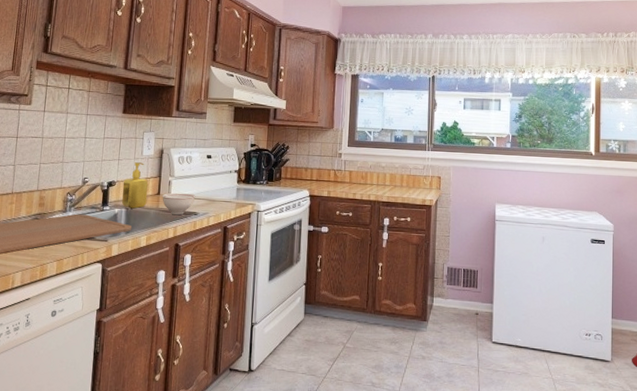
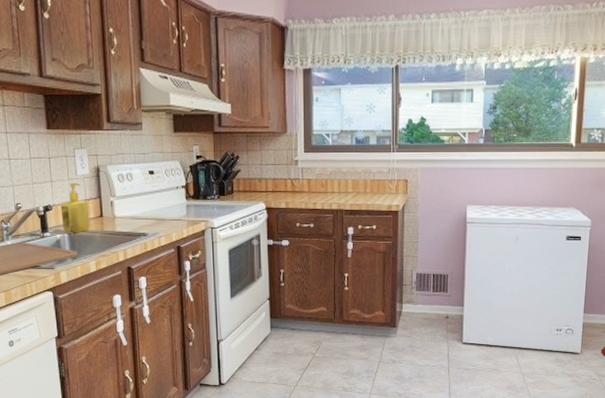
bowl: present [162,192,196,216] -> none [106,214,143,238]

